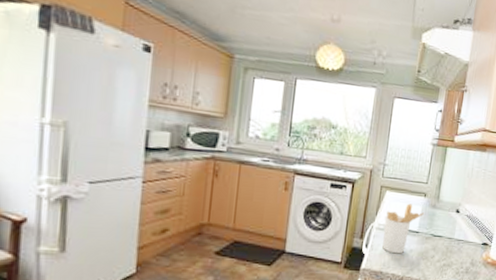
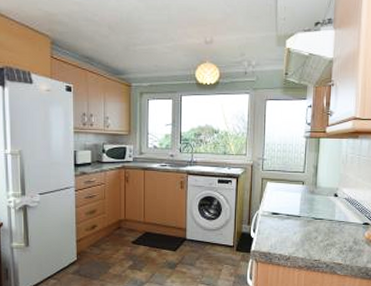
utensil holder: present [382,203,425,254] -> none [268,191,305,237]

